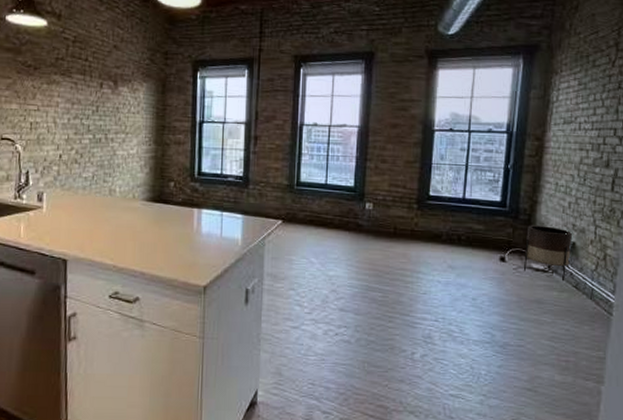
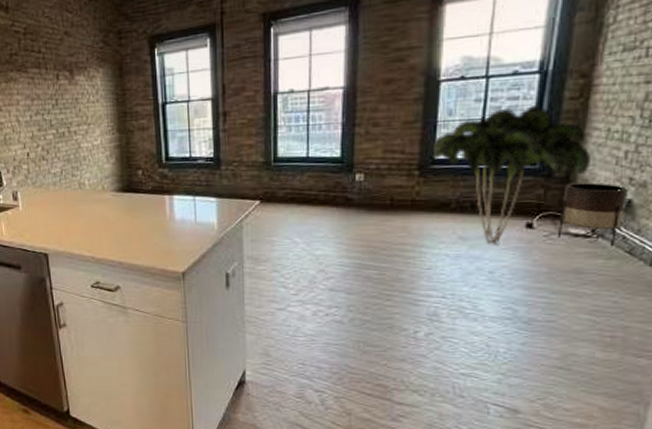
indoor plant: none [427,157,545,273] -> present [432,104,591,244]

